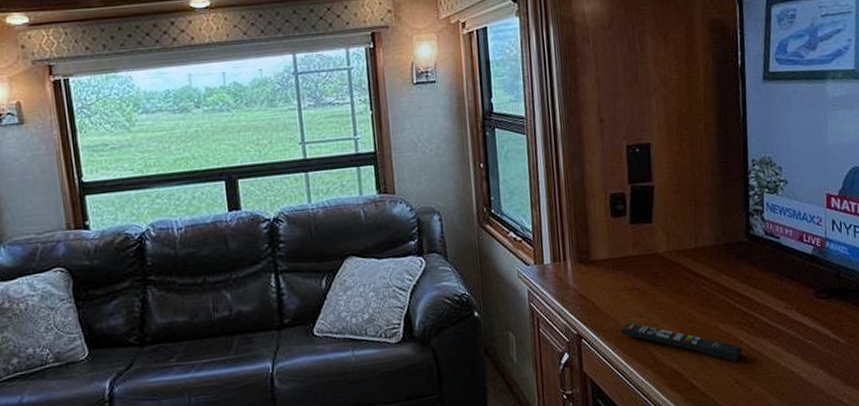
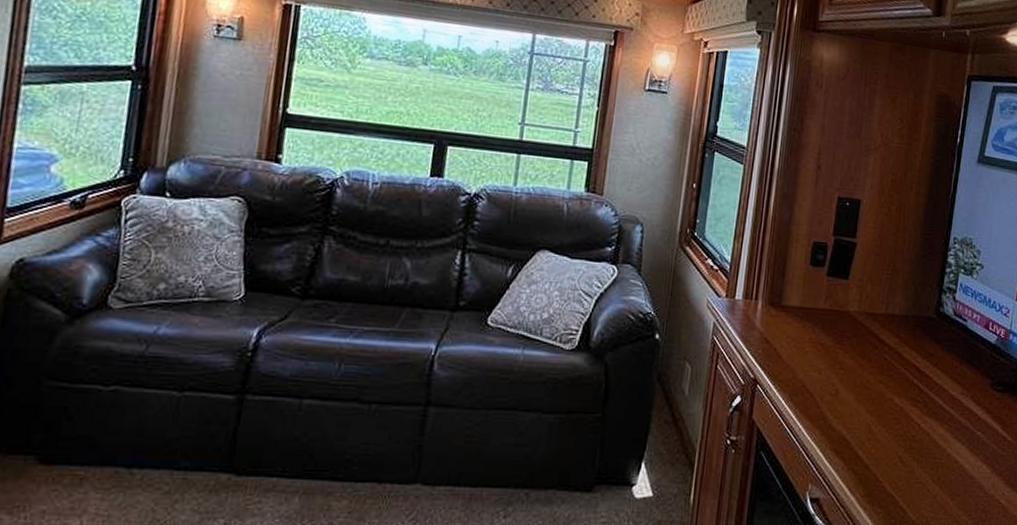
remote control: present [620,322,743,362] -> none [797,377,913,439]

